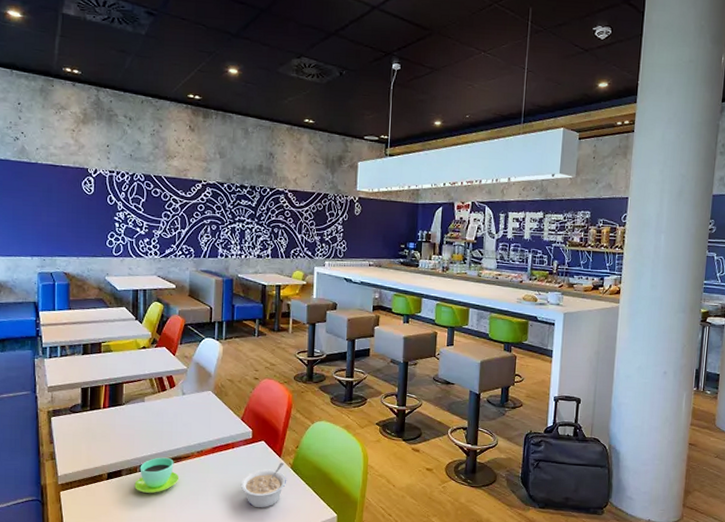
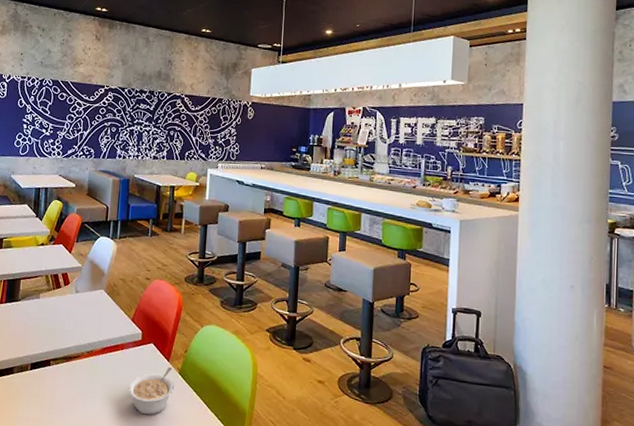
cup: present [134,457,180,494] -> none [24,355,69,394]

